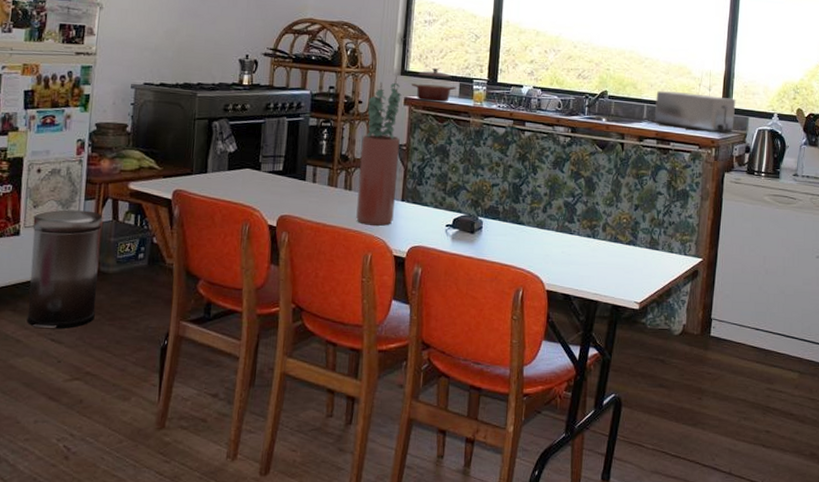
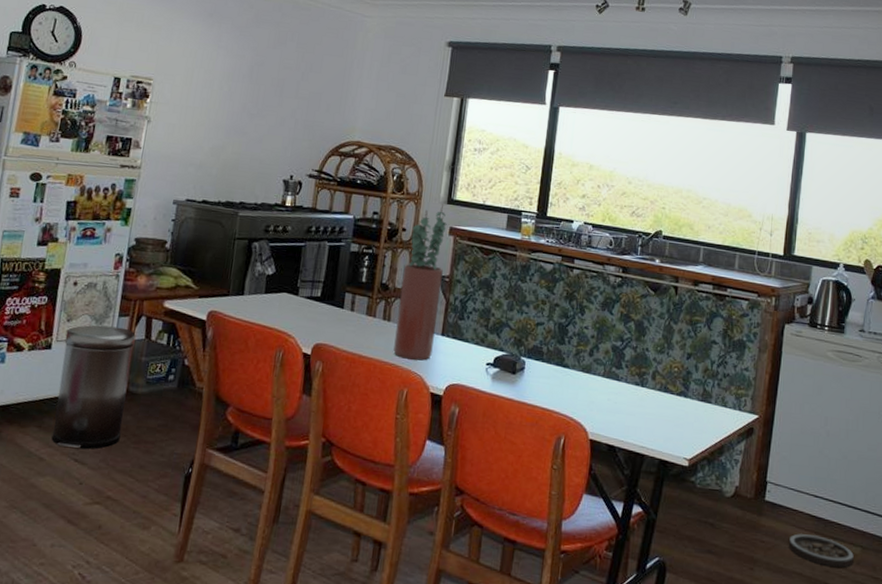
saucepan: present [411,67,456,103] -> none [457,197,504,235]
toaster: present [654,91,736,134] -> none [711,233,799,282]
pet bowl: none [732,364,792,392] -> present [788,533,854,568]

